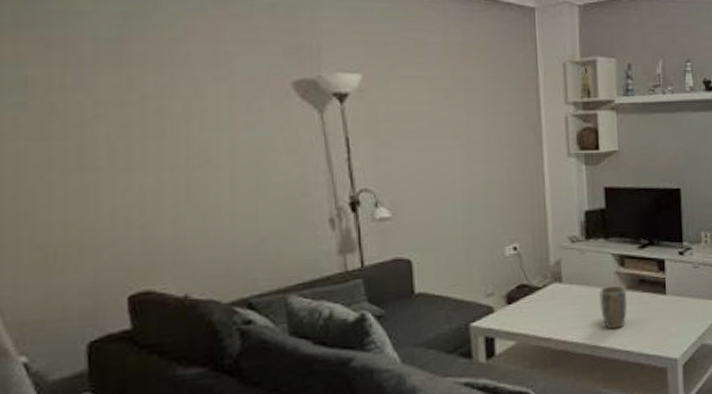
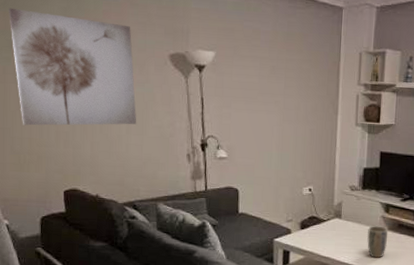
wall art: none [22,29,247,203] -> present [9,7,137,126]

